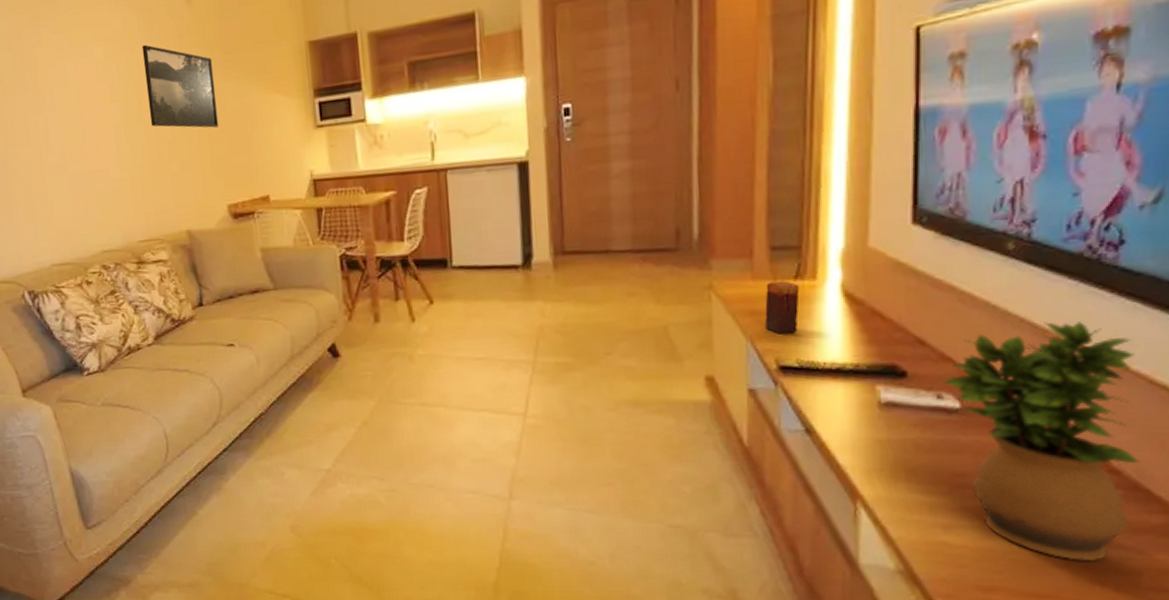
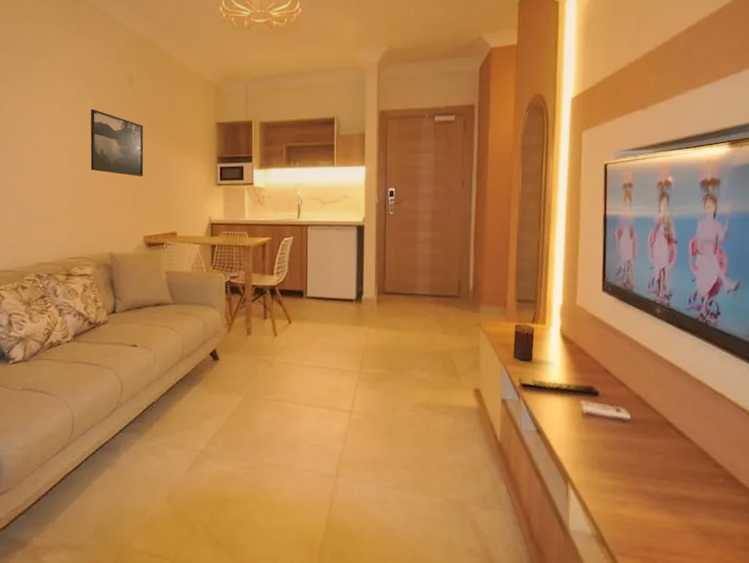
potted plant: present [944,321,1140,562] -> none [621,363,732,529]

